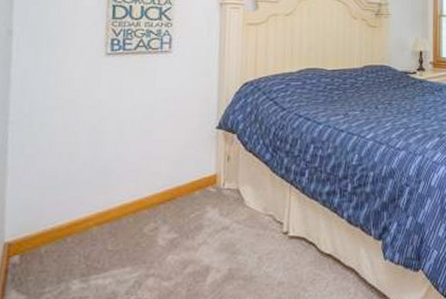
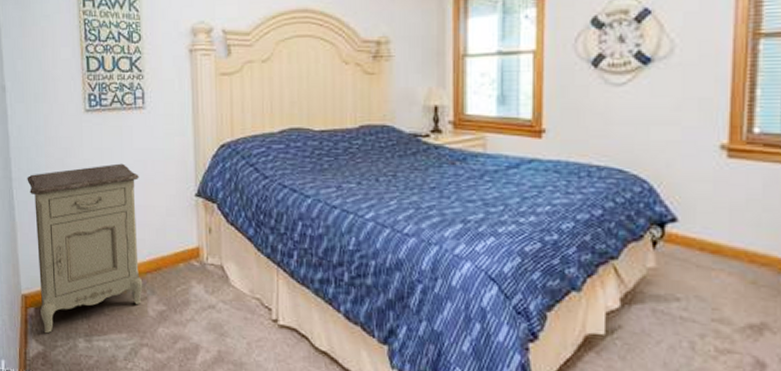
nightstand: none [26,102,159,281] -> present [27,163,143,334]

